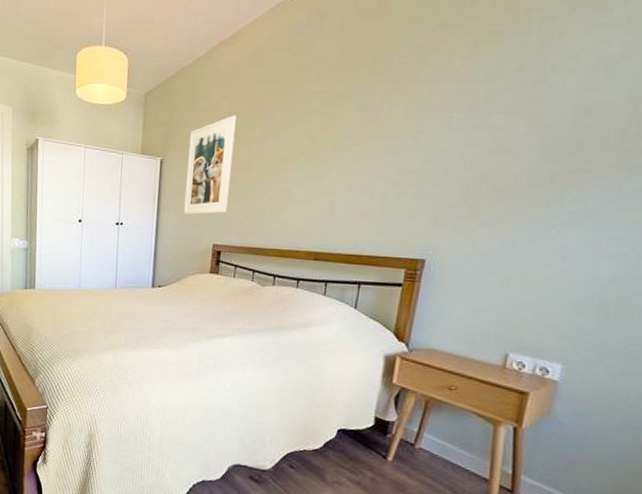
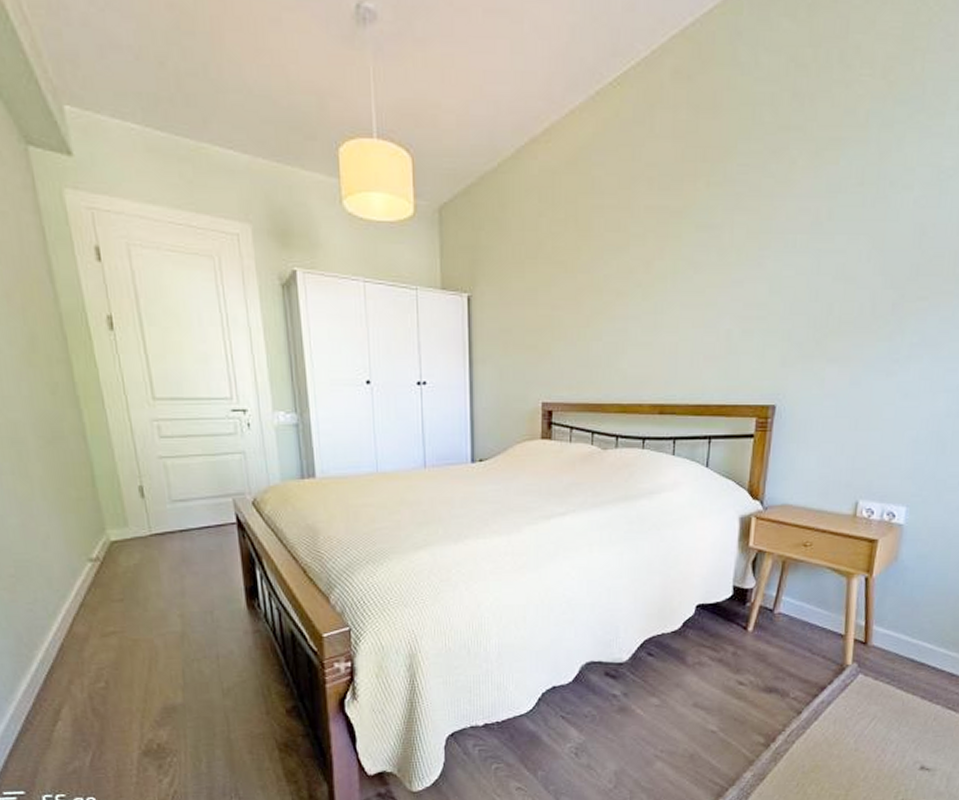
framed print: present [183,115,236,215] -> none [502,237,558,366]

